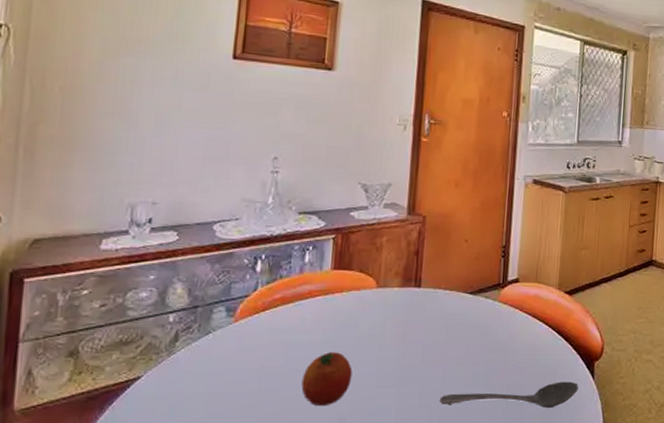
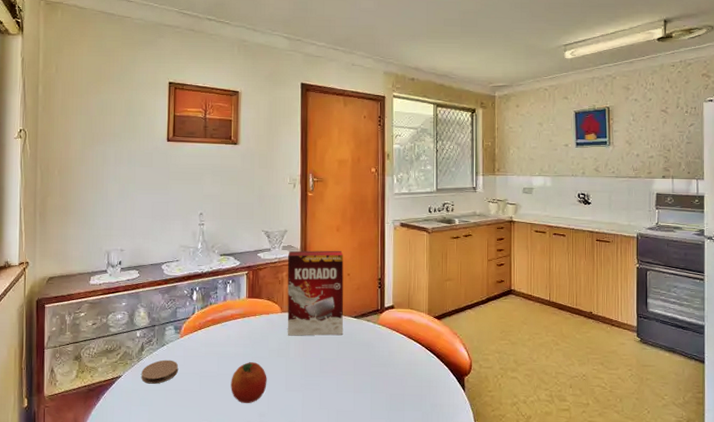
coaster: none [171,352,228,386] -> present [141,359,178,384]
cereal box: none [382,210,462,318] -> present [287,250,344,336]
stirrer: present [439,381,579,408] -> none [335,392,452,414]

